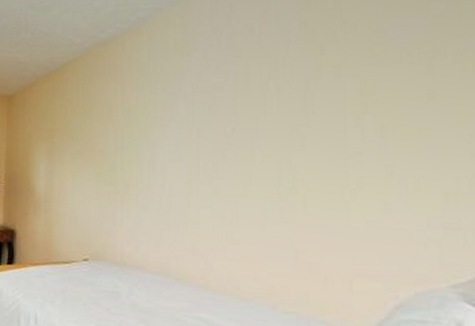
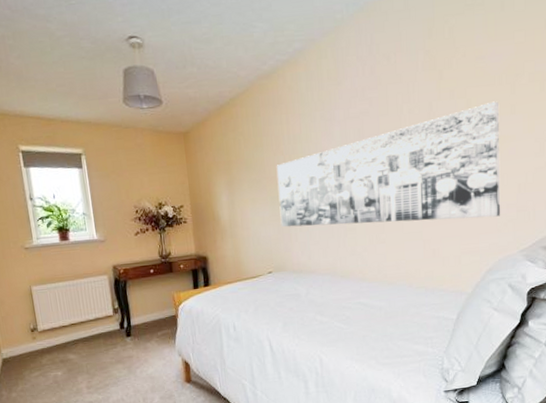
wall art: none [104,83,417,232] -> present [276,101,501,227]

